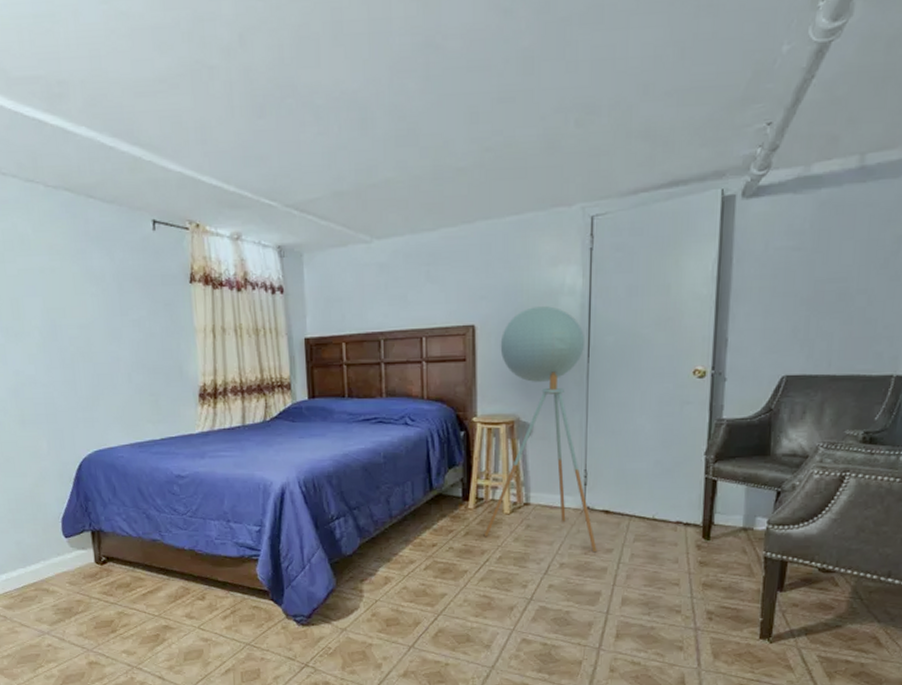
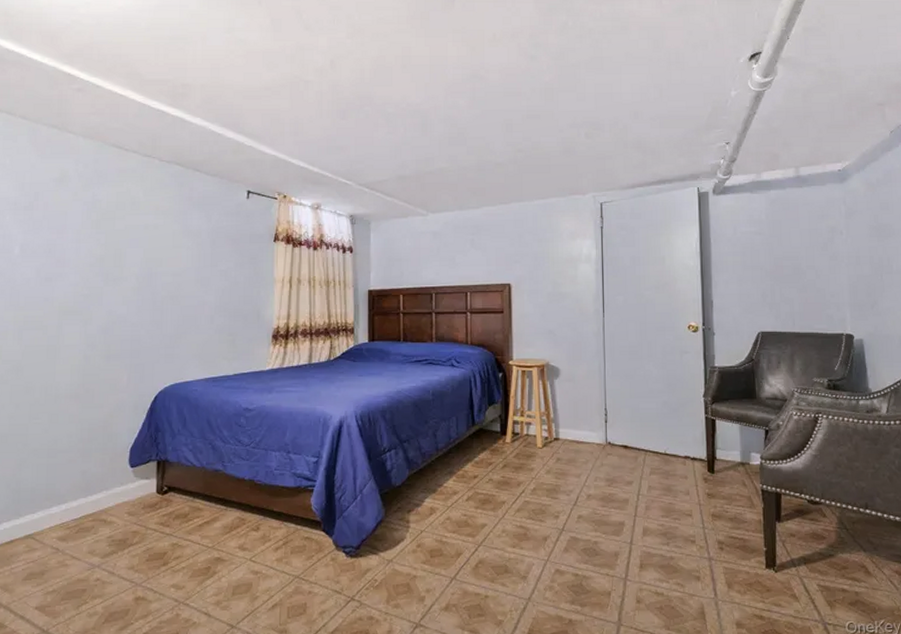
floor lamp: present [483,306,597,553] -> none [519,271,619,485]

